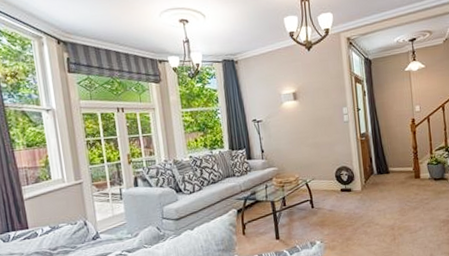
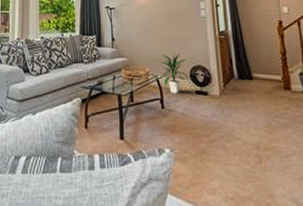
indoor plant: none [308,158,335,194] -> present [160,53,190,94]

